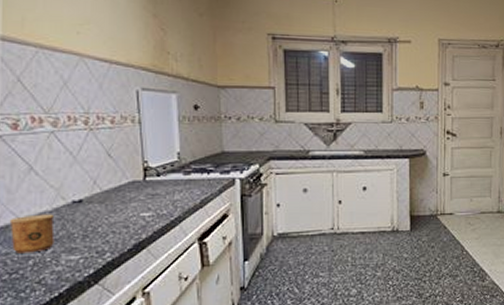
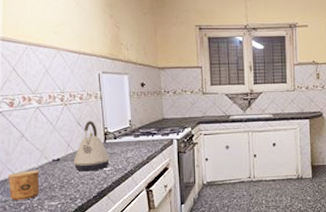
kettle: none [101,152,150,217] -> present [73,121,110,172]

